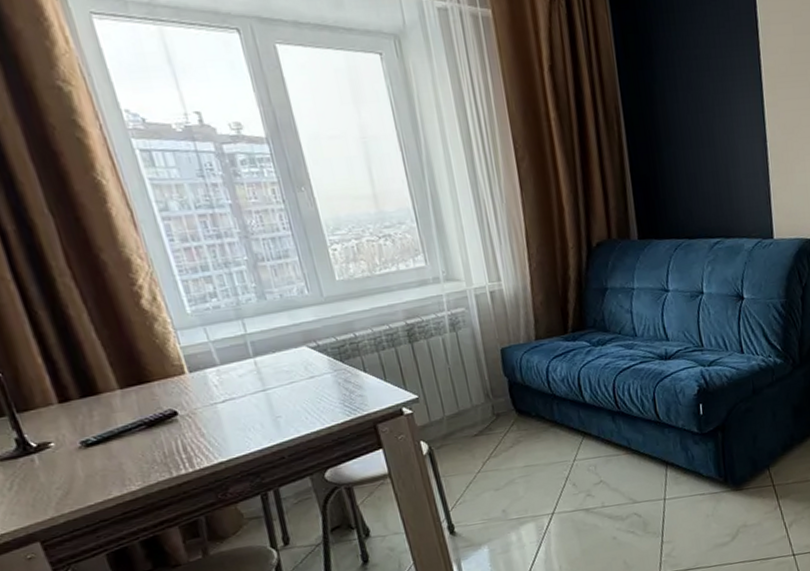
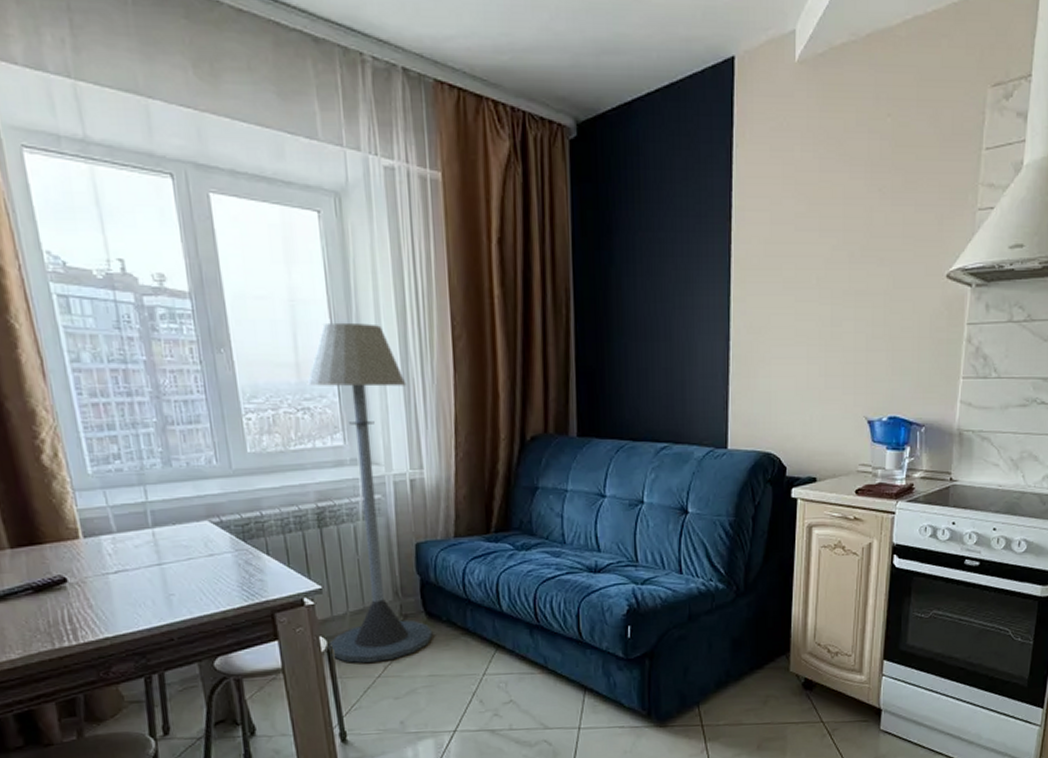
floor lamp: none [385,153,525,462] -> present [306,322,433,663]

